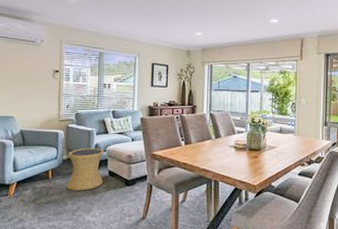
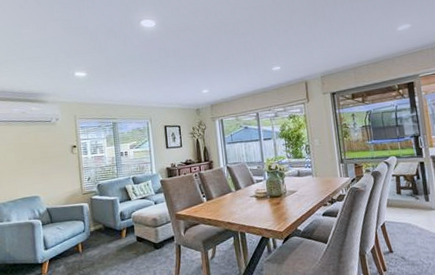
side table: present [66,148,105,191] -> none [96,215,133,261]

